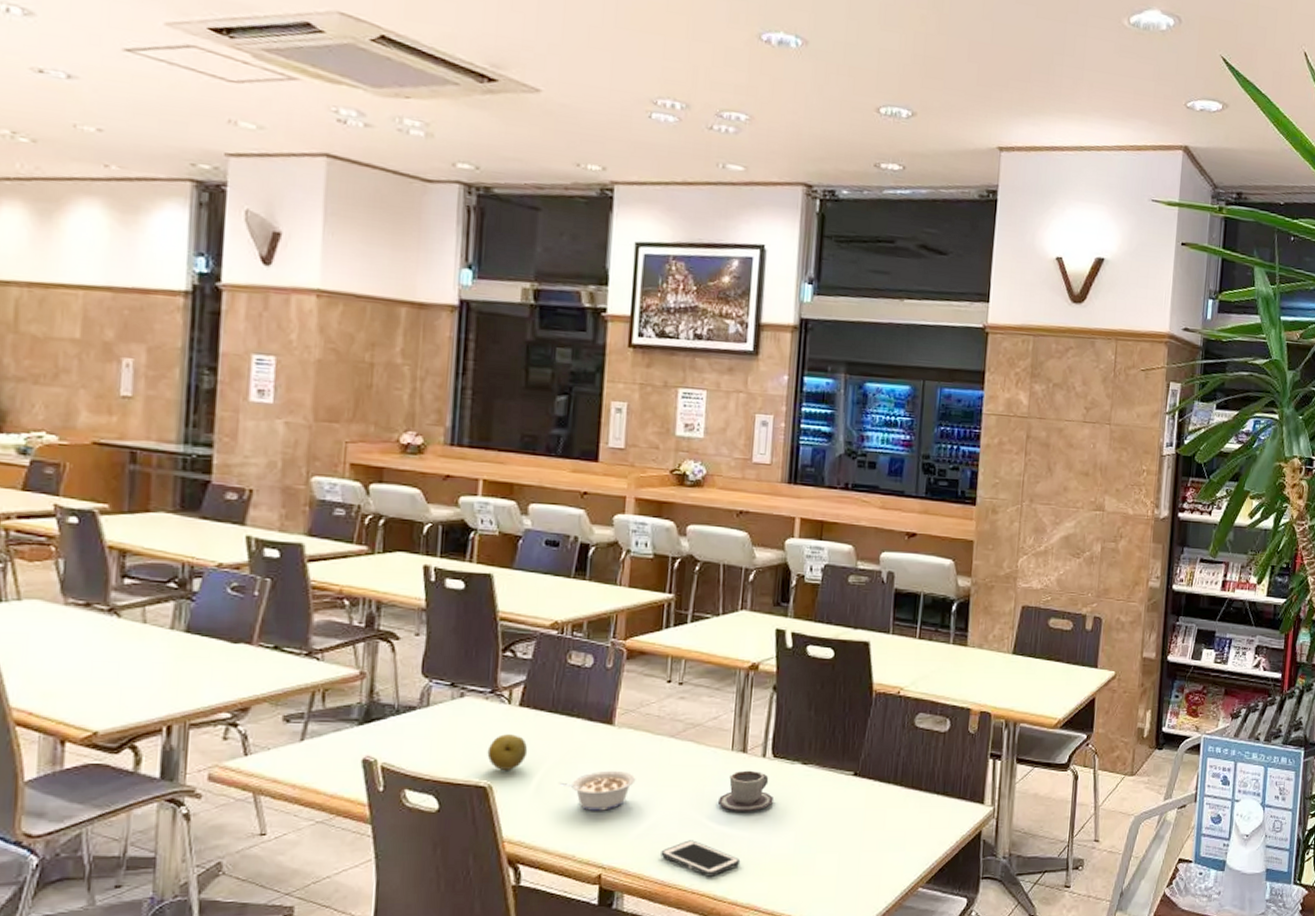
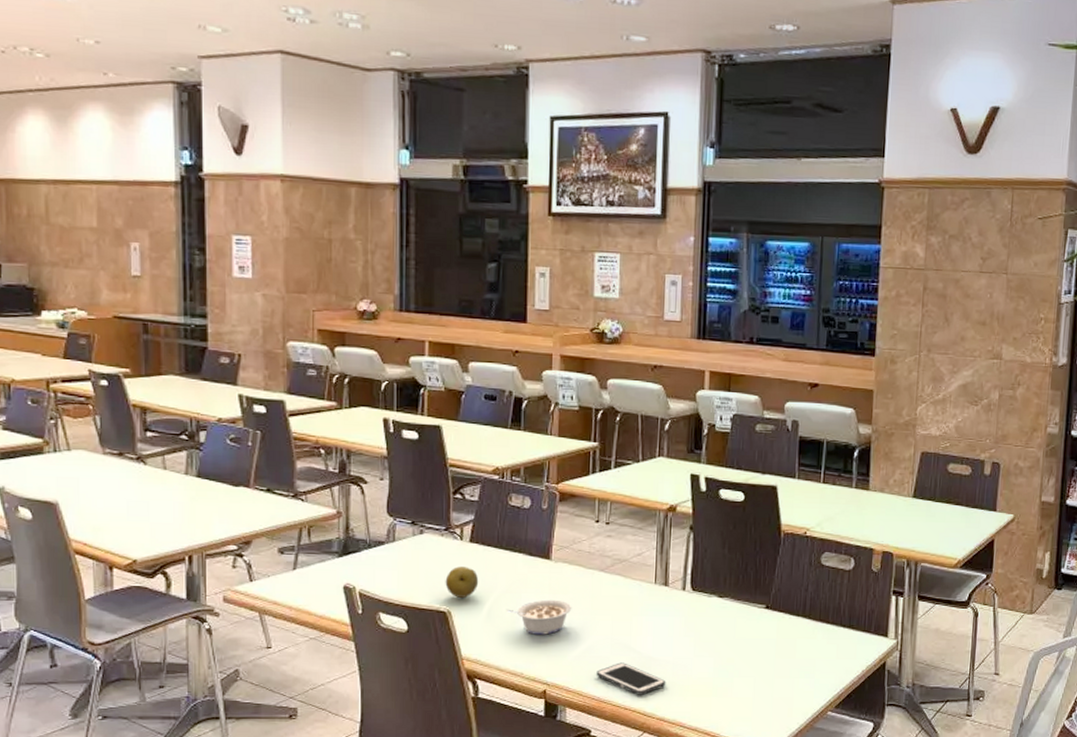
cup: present [717,770,773,811] -> none [644,602,693,638]

